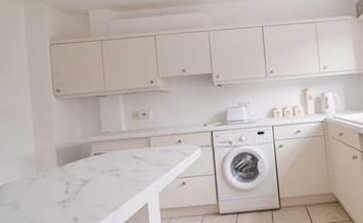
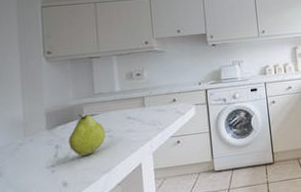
fruit: none [78,152,113,193] -> present [69,114,106,156]

